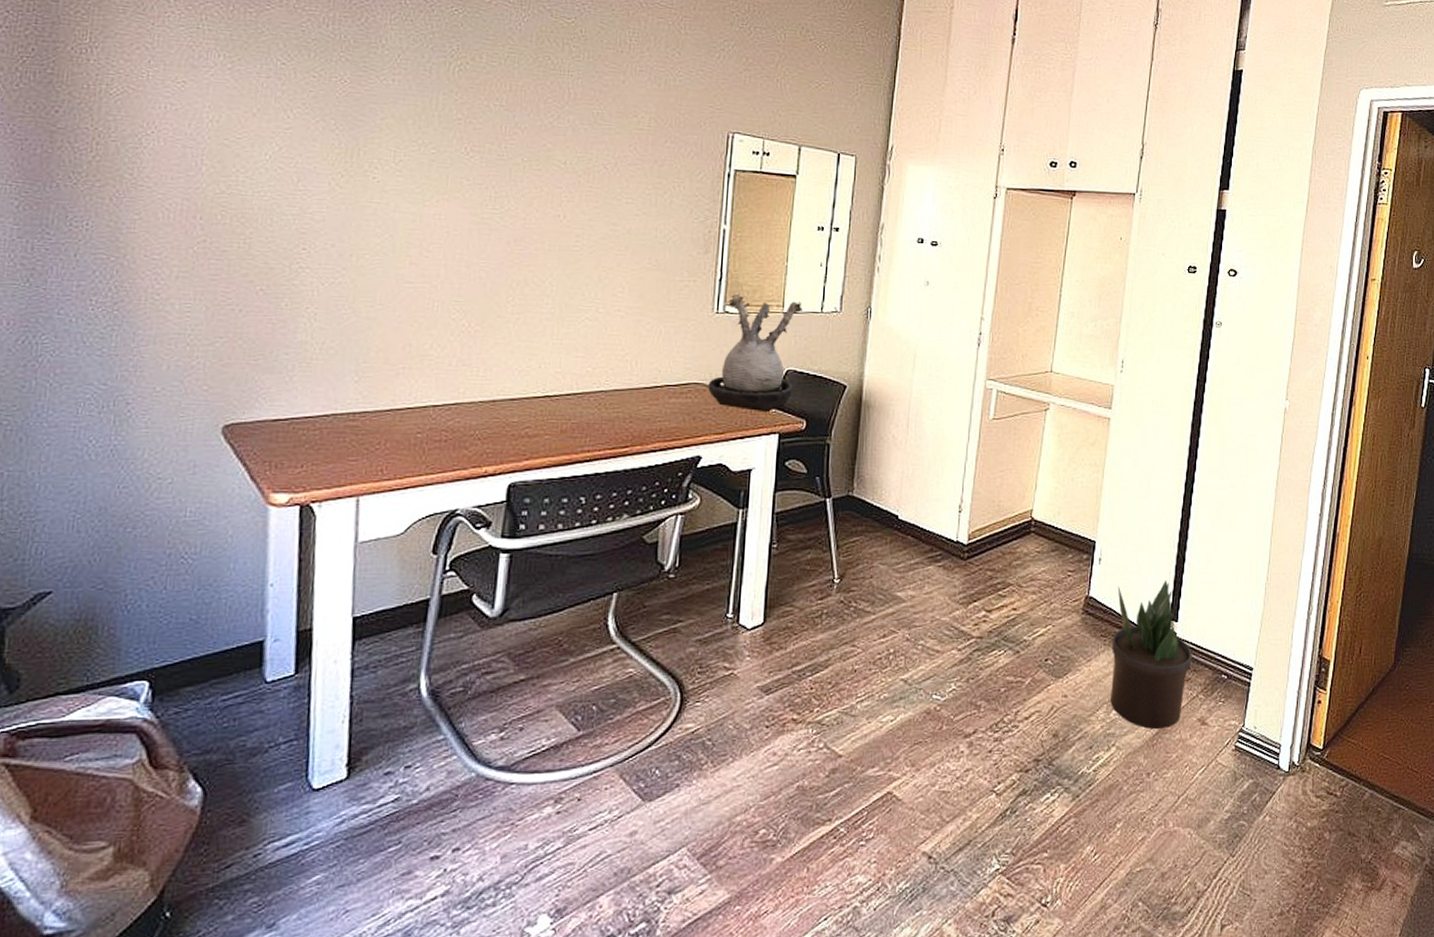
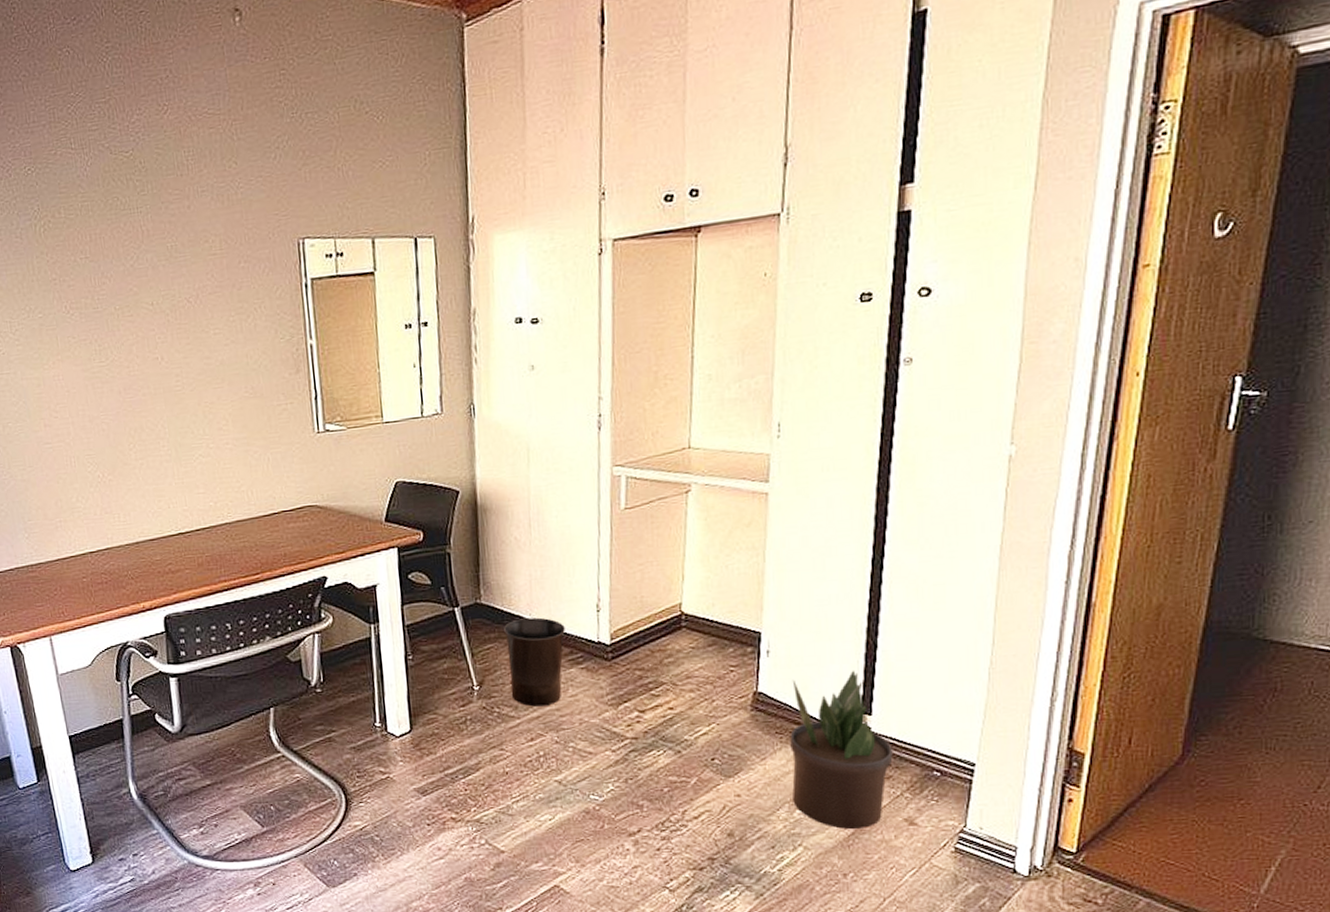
plant: present [708,295,803,413] -> none [321,408,405,528]
waste bin: none [870,514,928,602] -> present [504,617,565,707]

